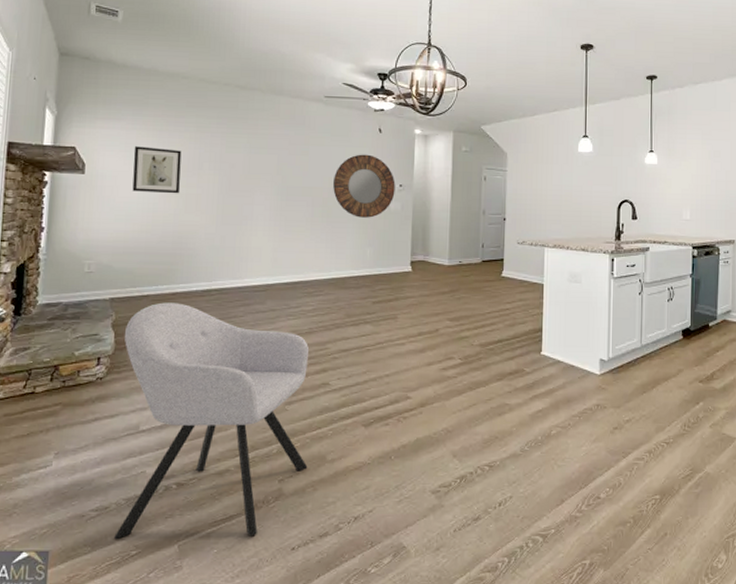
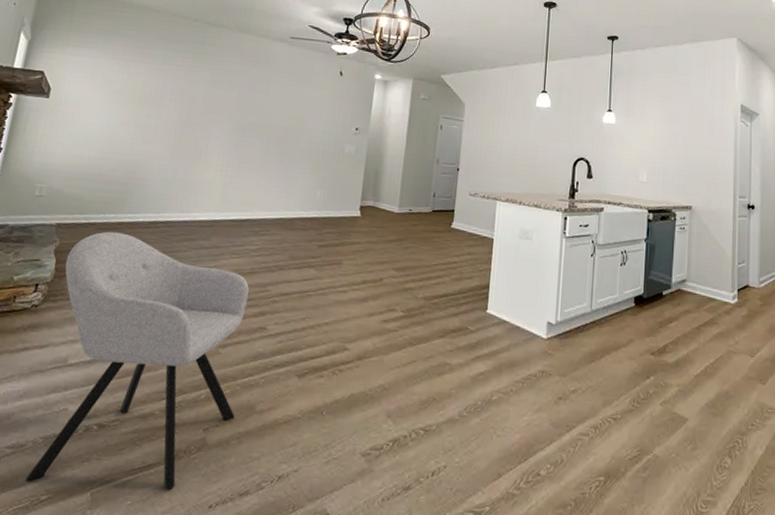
wall art: present [132,146,182,194] -> none [93,74,146,124]
home mirror: present [333,154,396,218] -> none [289,95,352,160]

